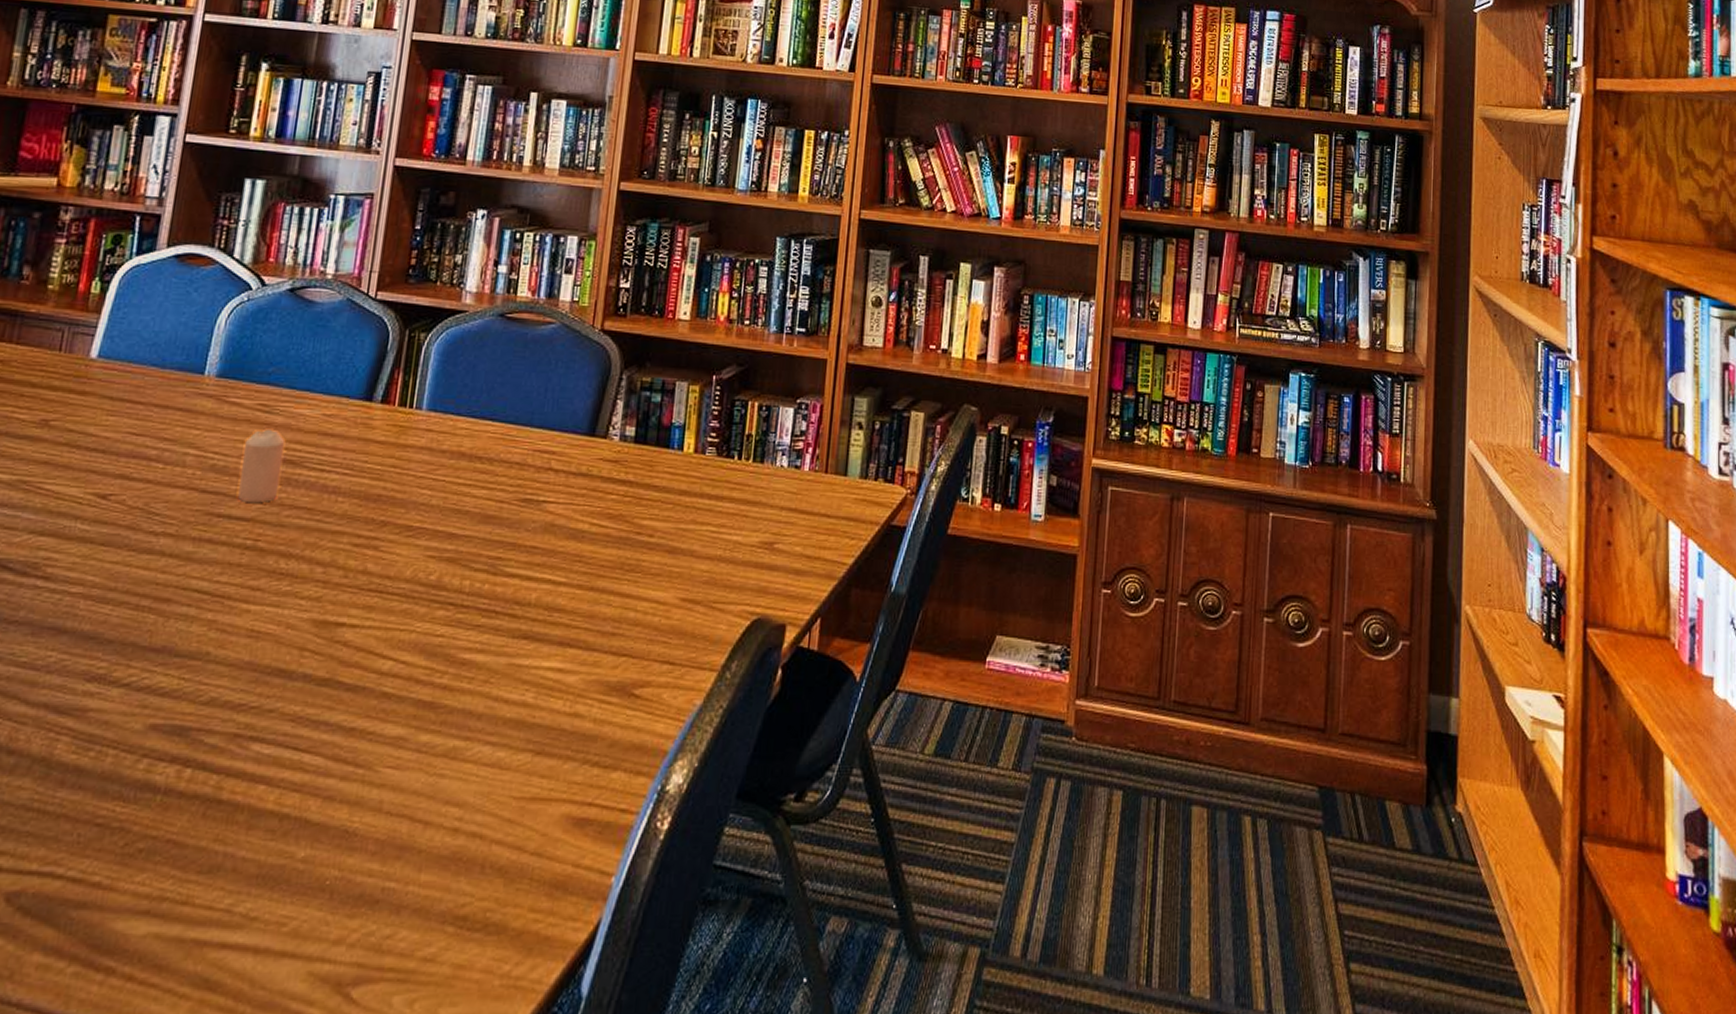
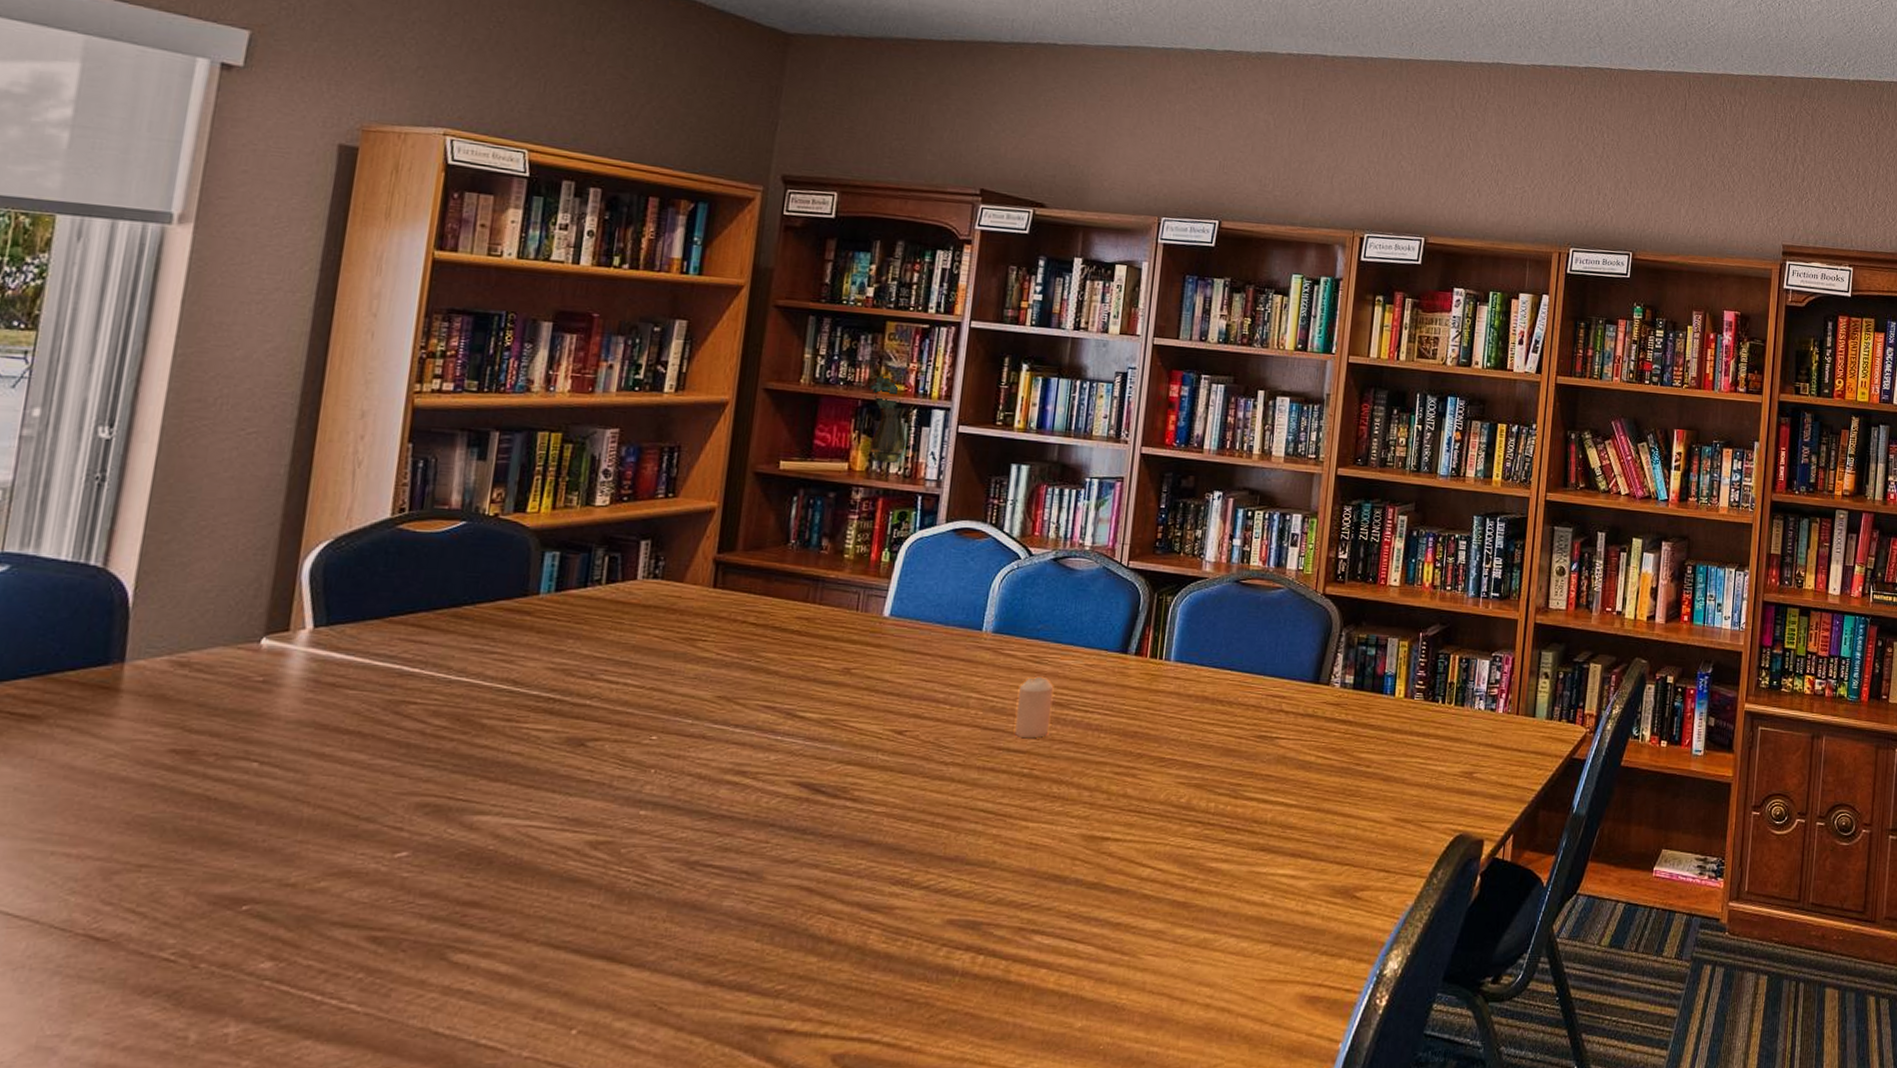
vase: none [83,71,127,178] -> present [869,370,907,463]

